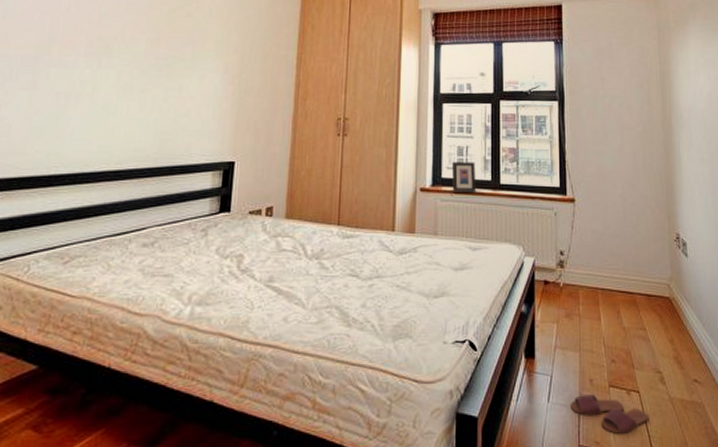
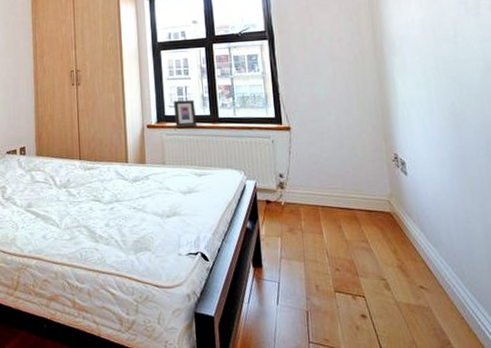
slippers: present [571,394,650,434] -> none [299,299,377,333]

